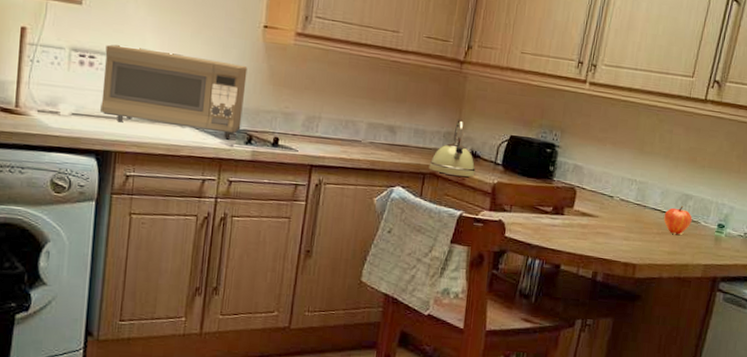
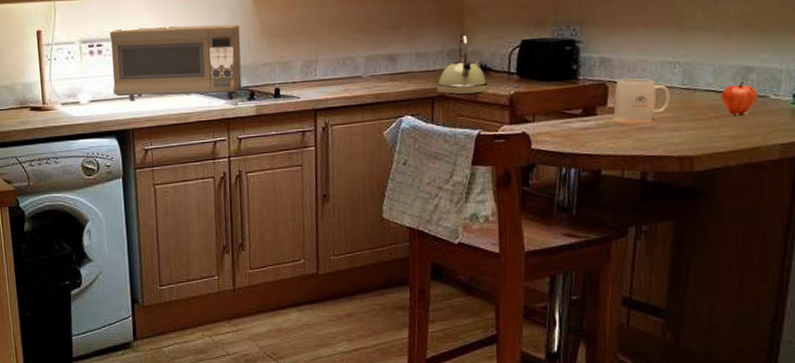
mug: none [577,186,625,230] -> present [613,78,670,125]

